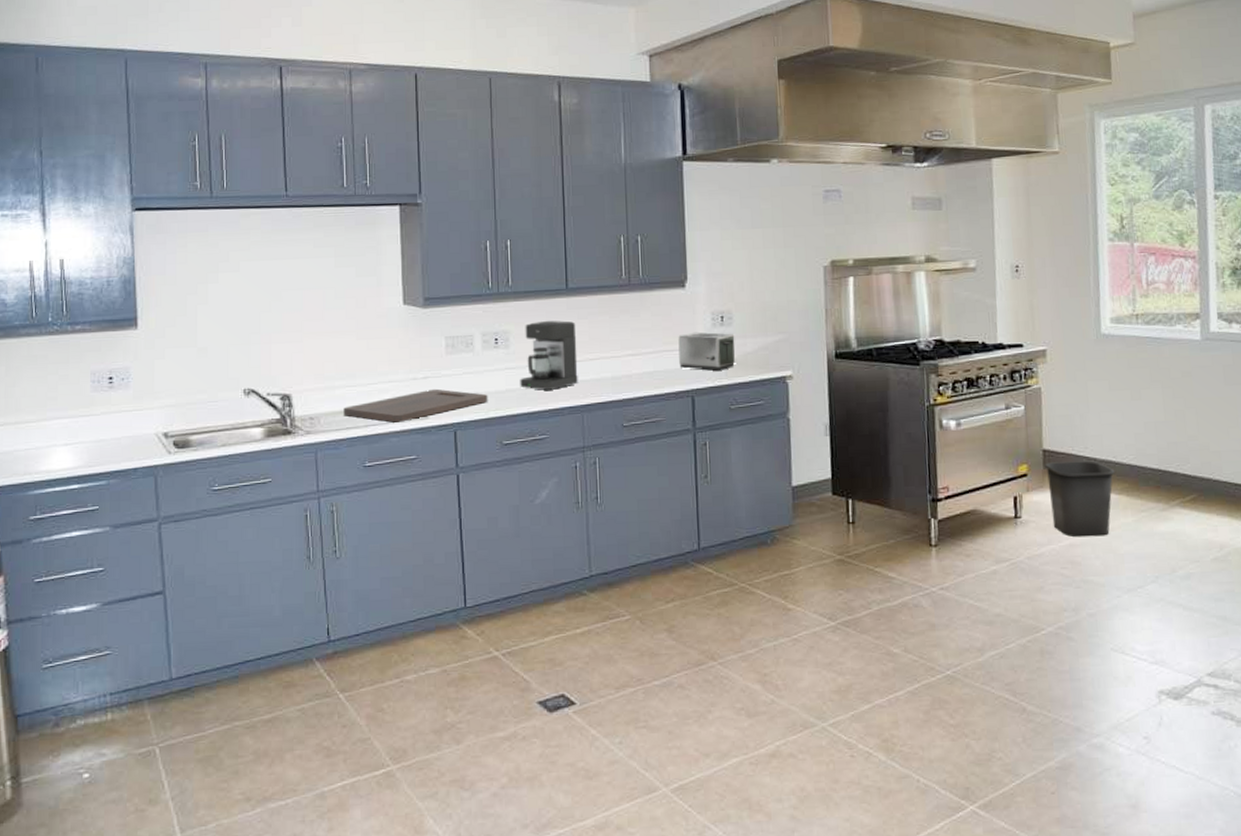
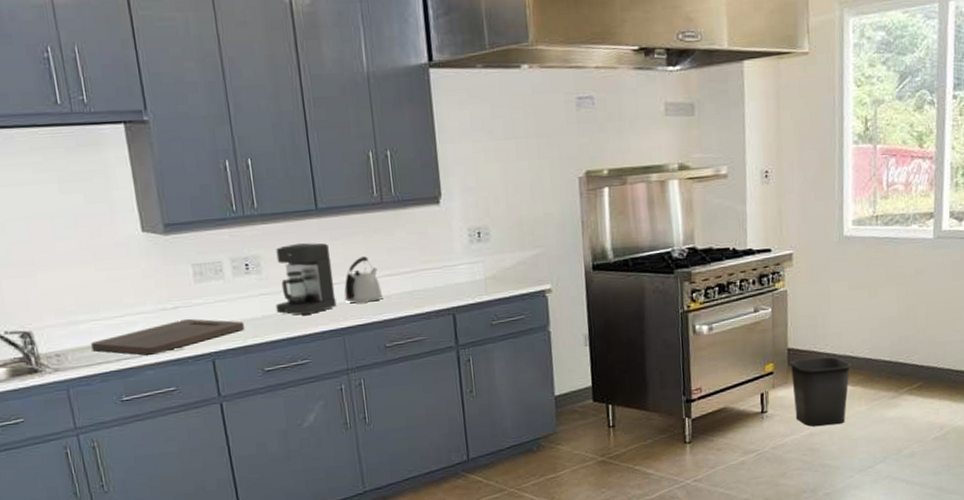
kettle: none [586,336,624,382] -> present [343,256,384,305]
toaster: present [678,332,735,371] -> none [436,249,494,288]

